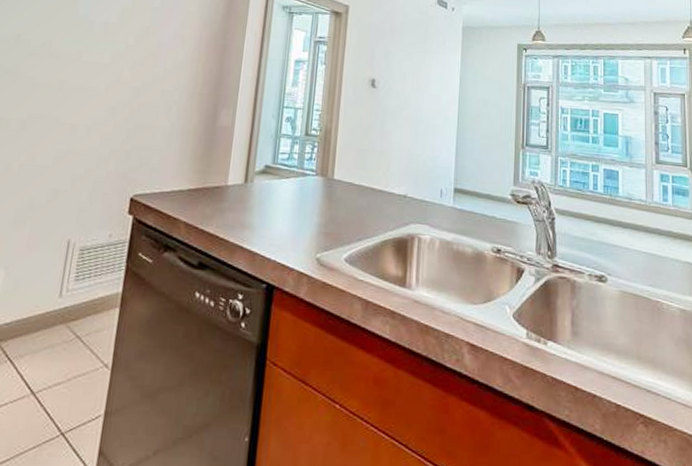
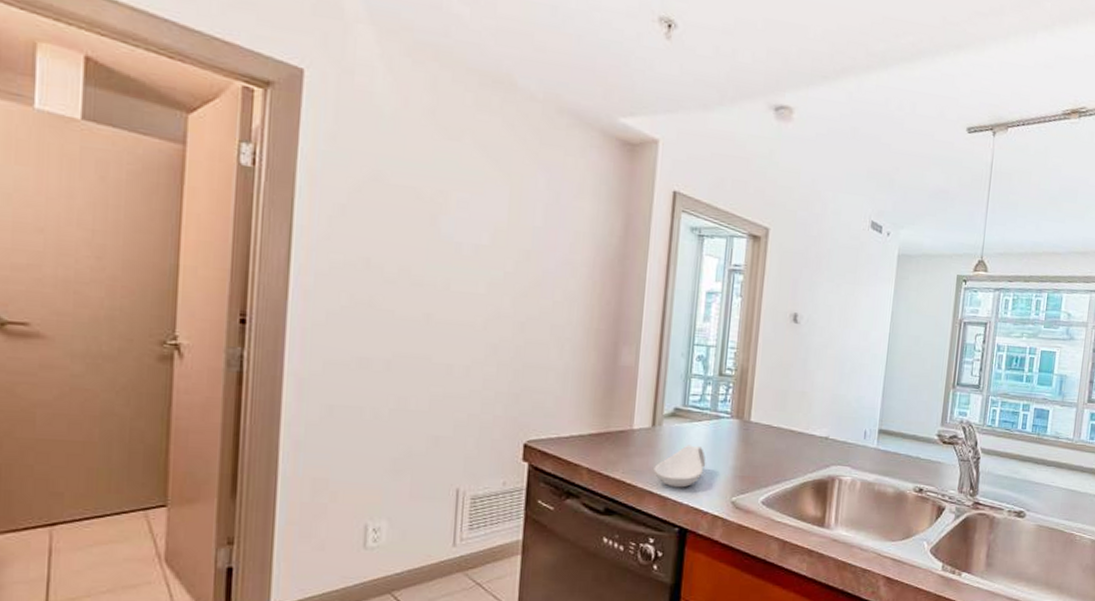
spoon rest: none [244,201,293,244] -> present [653,445,706,488]

